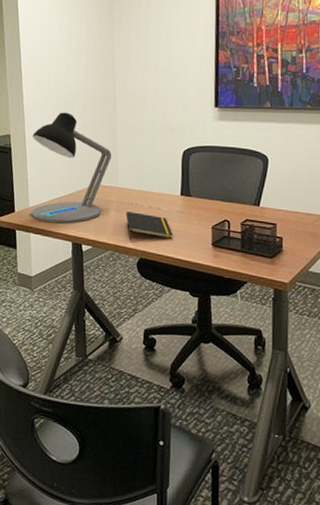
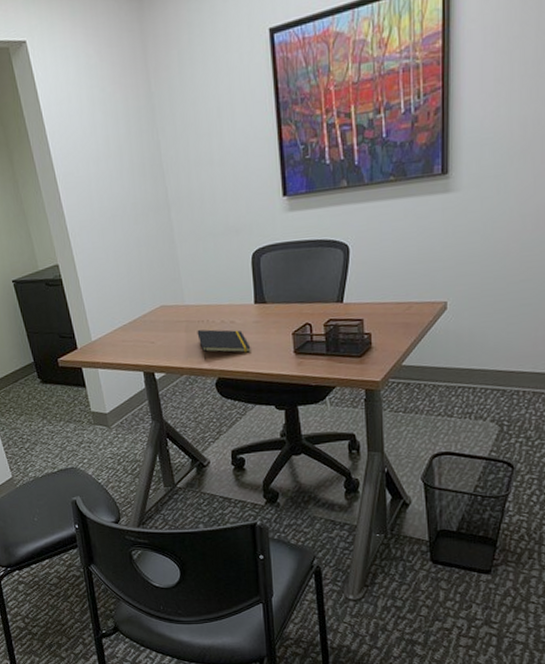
desk lamp: present [30,112,112,223] -> none [83,229,173,355]

